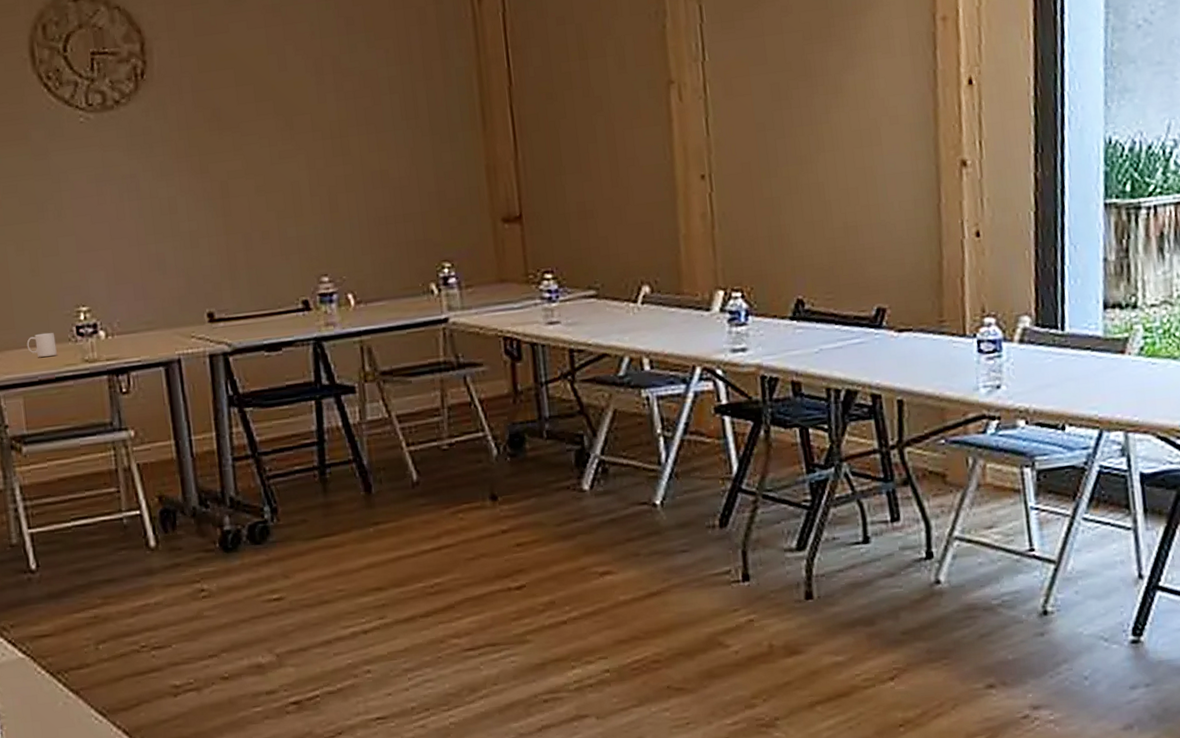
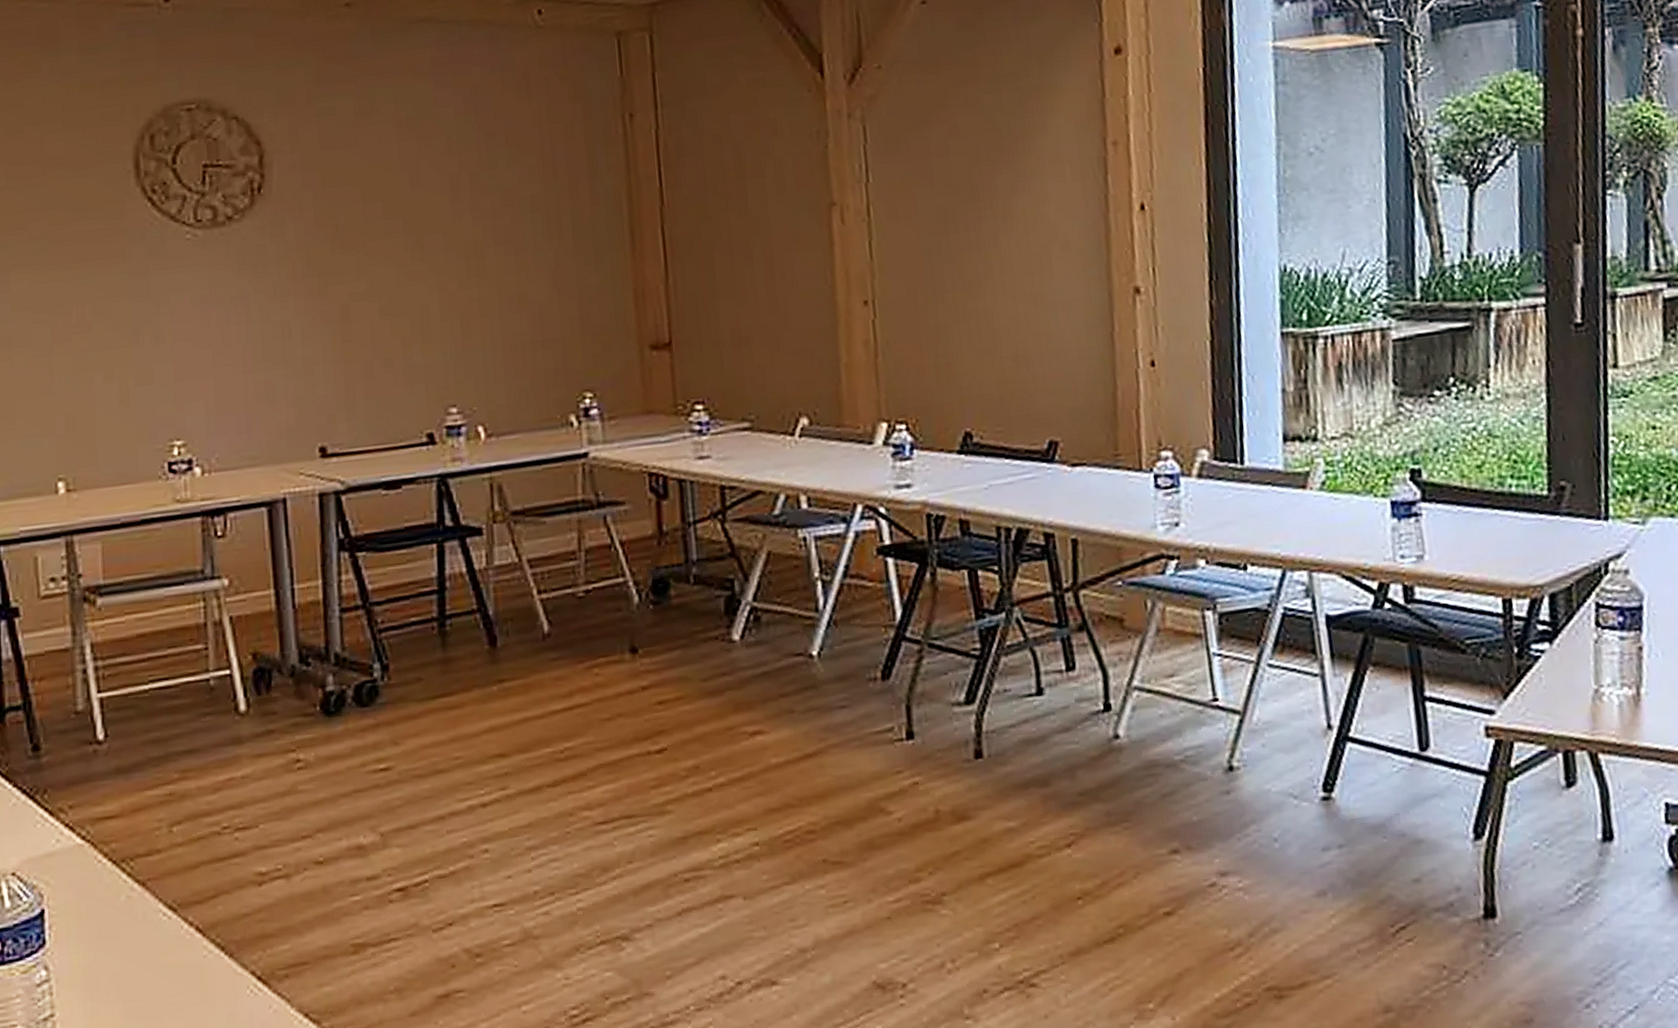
cup: present [27,332,57,358] -> none [110,469,144,498]

